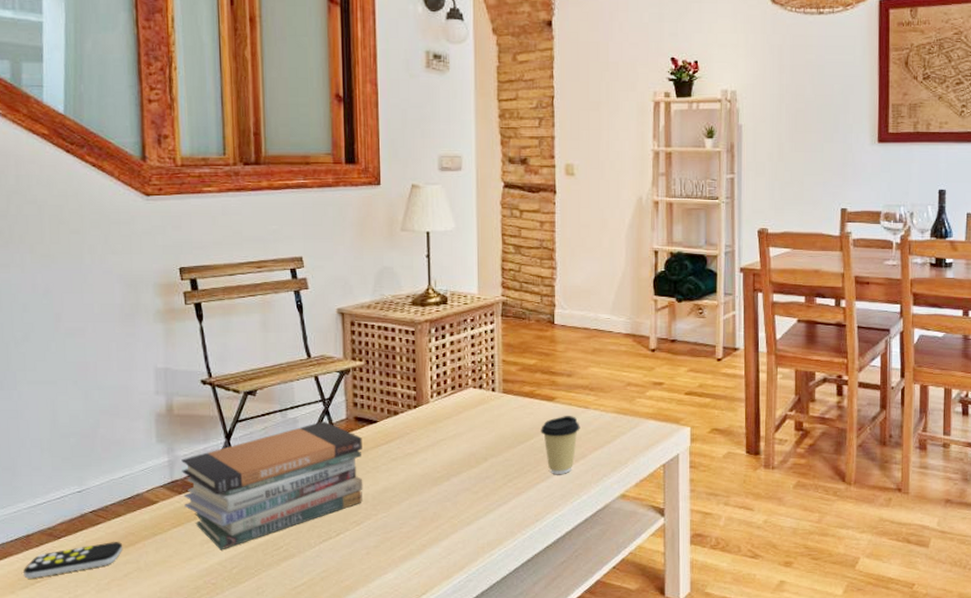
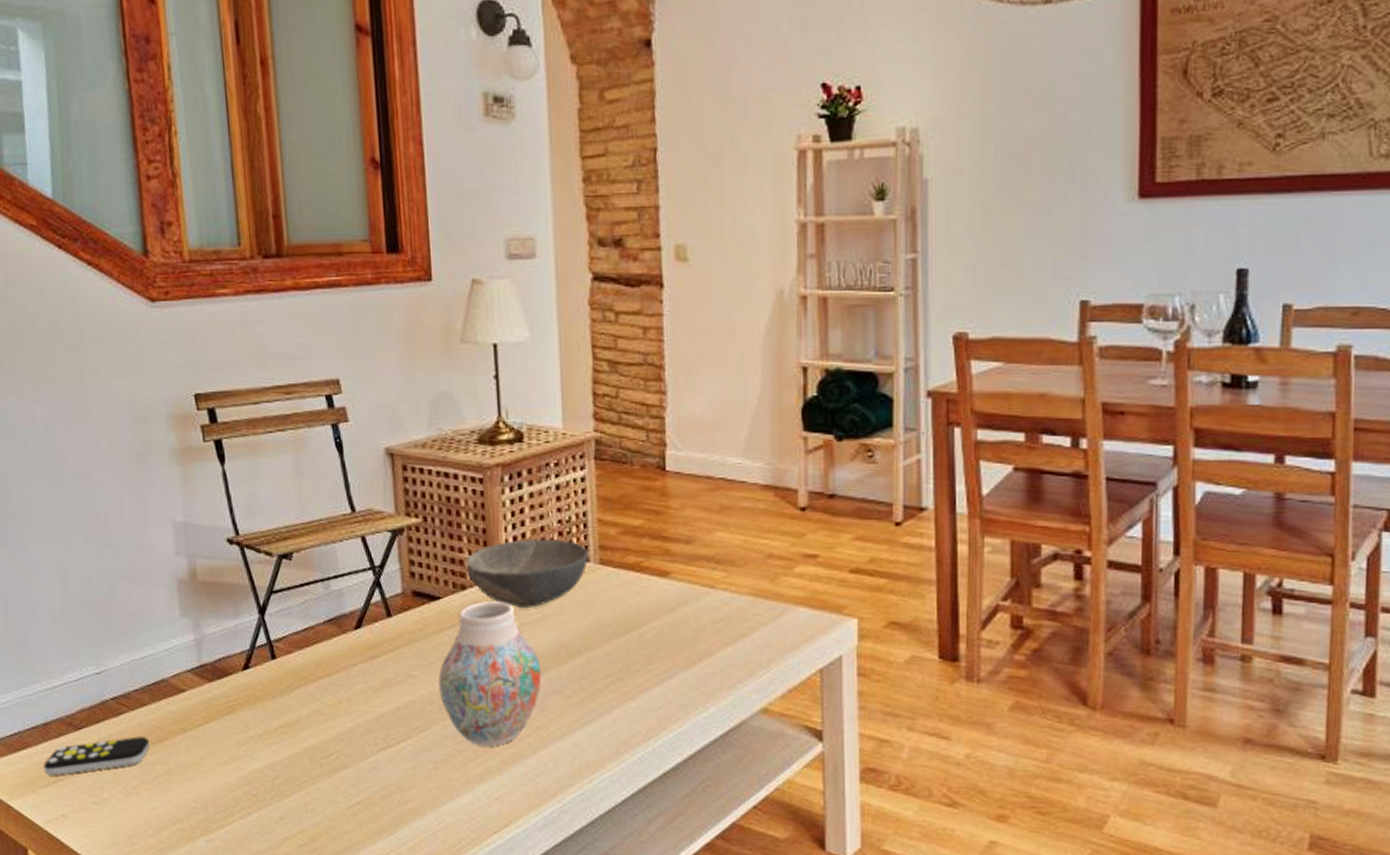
book stack: present [181,421,363,550] -> none [210,595,427,755]
vase: none [373,423,456,534] -> present [438,601,542,747]
bowl: none [399,375,495,428] -> present [466,538,589,609]
coffee cup: present [541,416,580,474] -> none [651,597,705,677]

